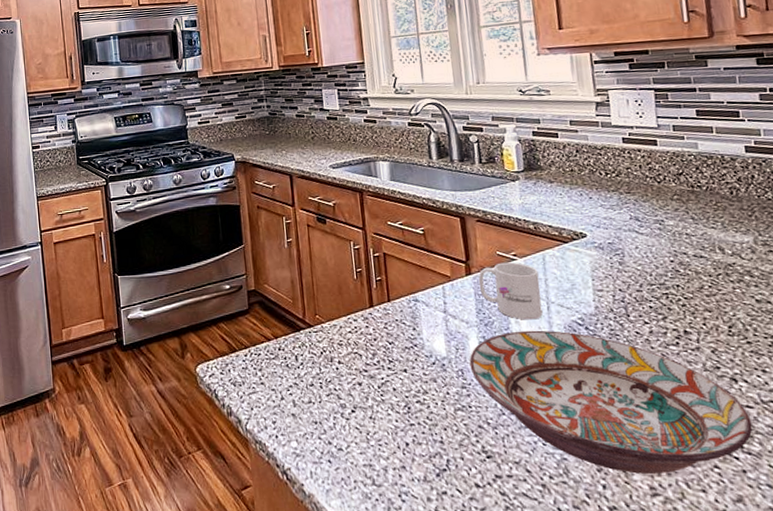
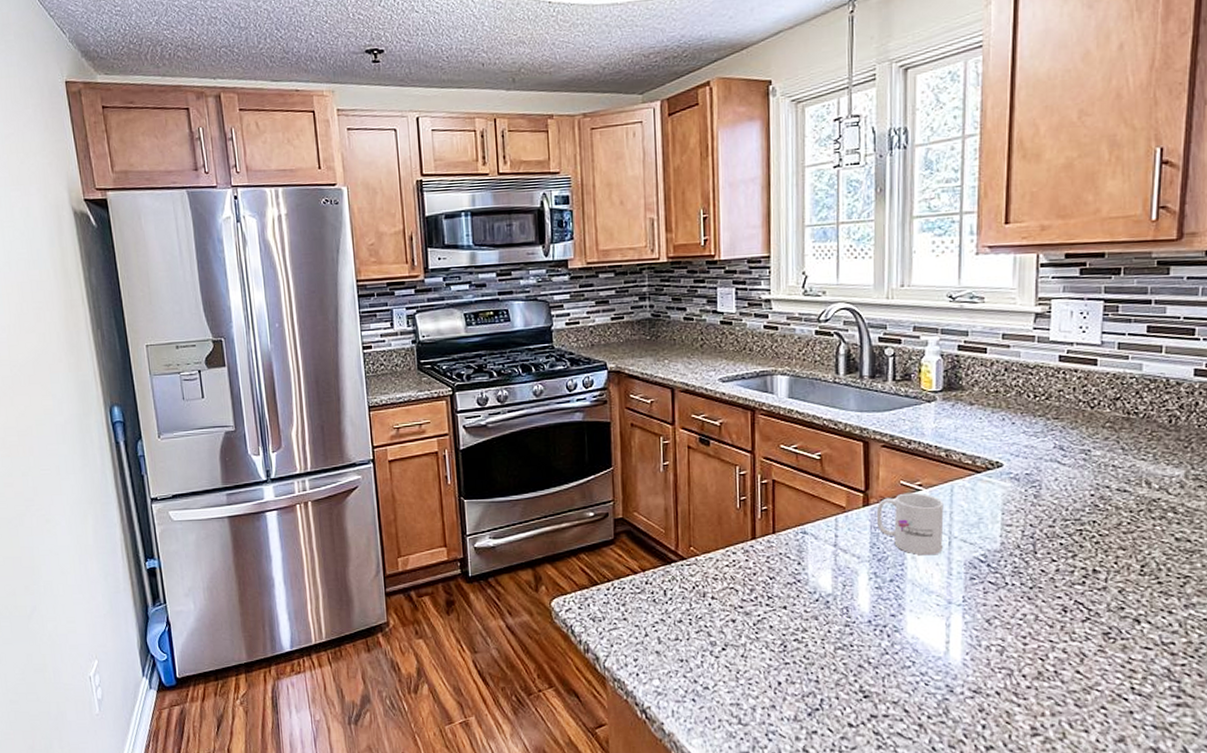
decorative bowl: present [469,330,753,474] -> none [856,566,1148,714]

